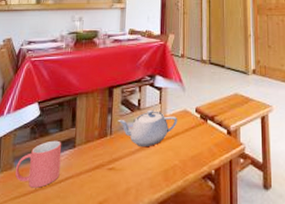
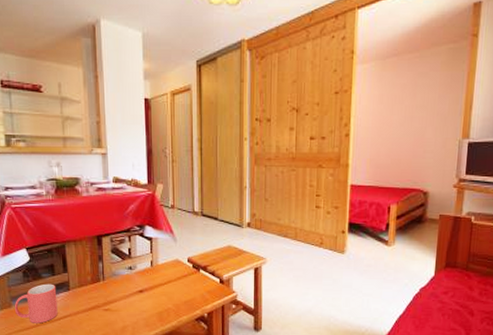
teapot: present [117,109,178,148] -> none [108,258,170,292]

